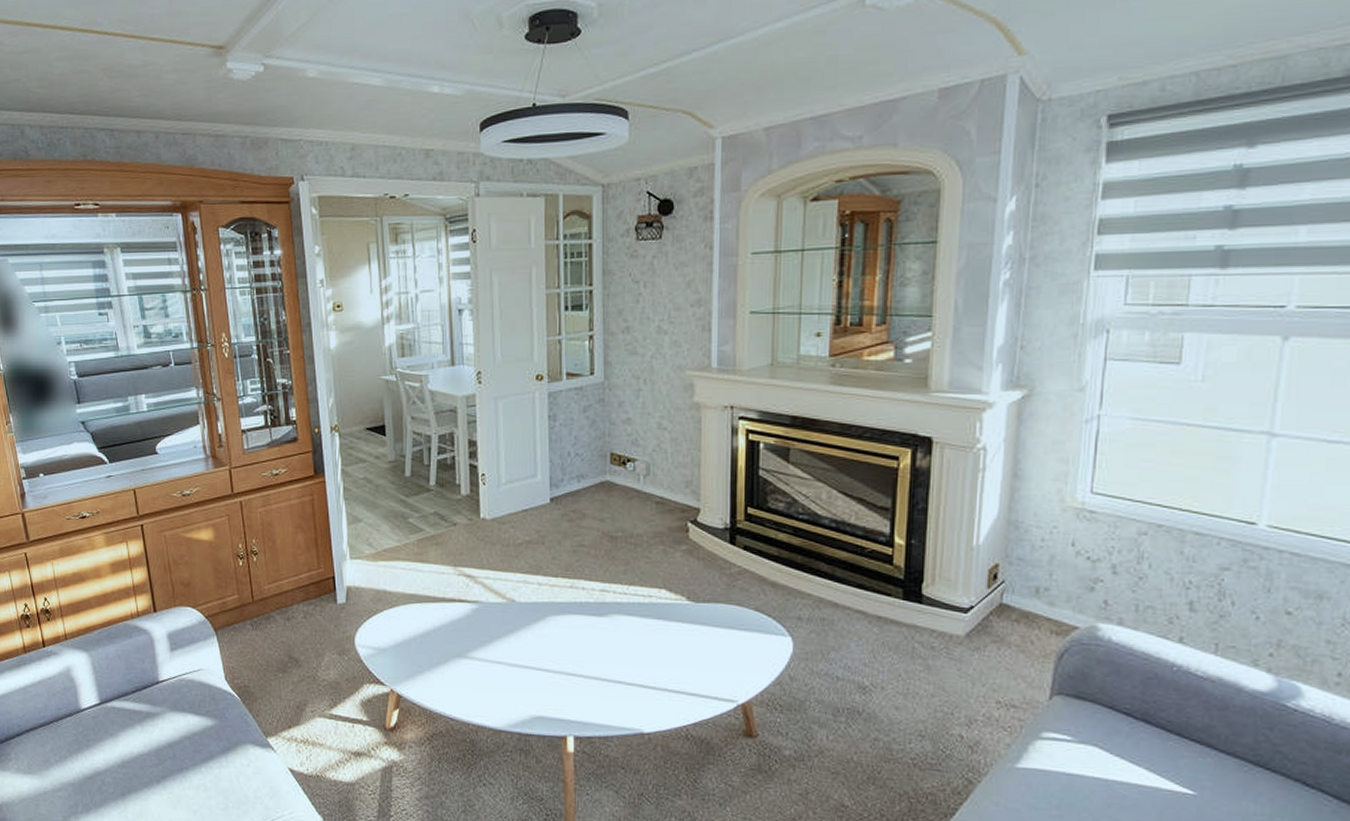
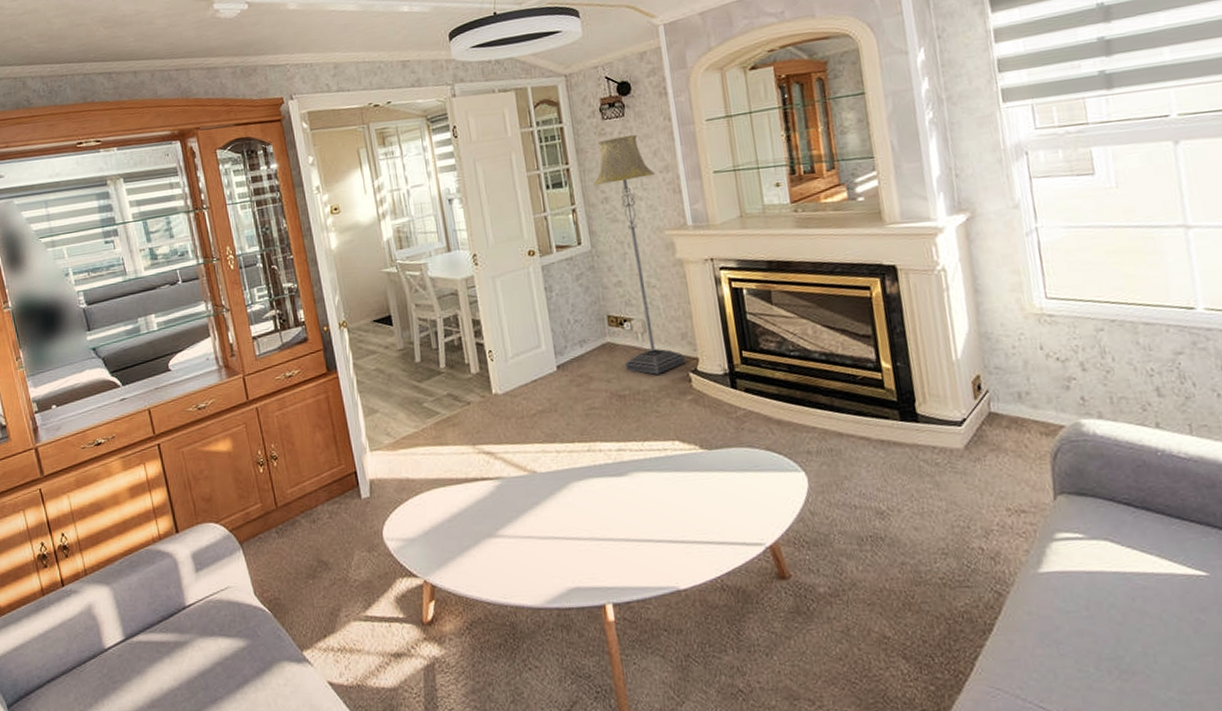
floor lamp: none [617,260,687,520] -> present [594,134,687,375]

